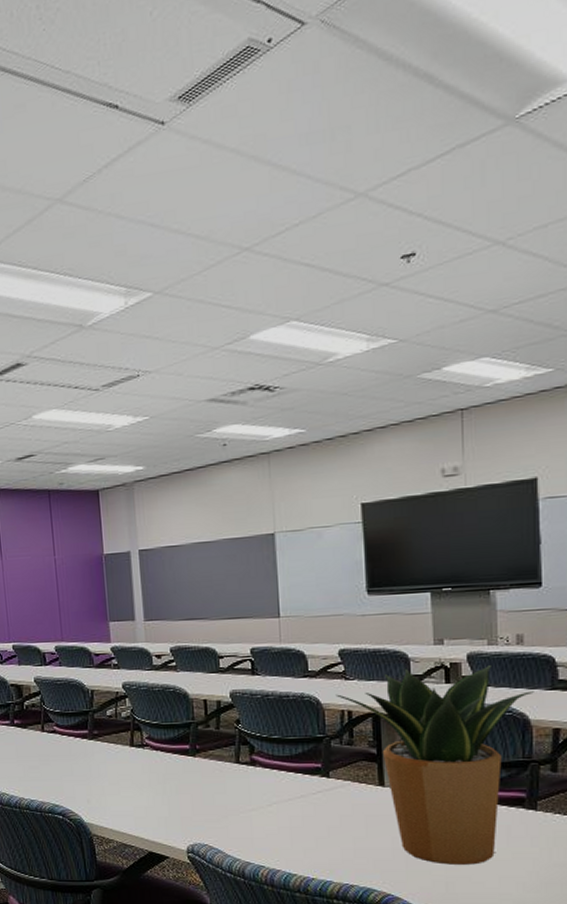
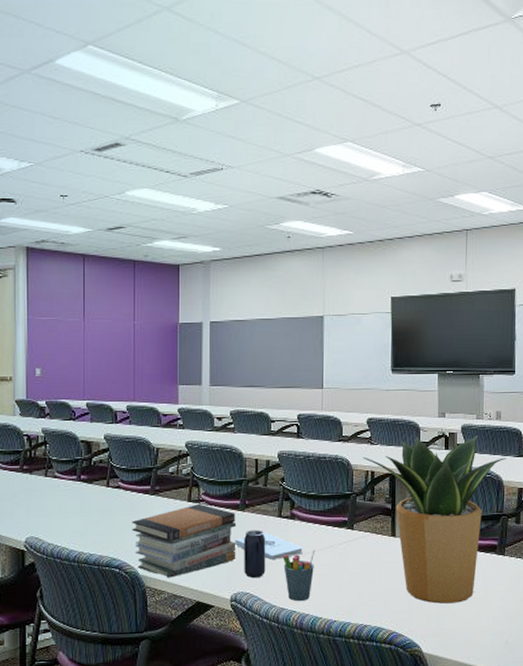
book stack: none [71,748,190,826] -> present [132,503,237,578]
notepad: none [187,780,268,809] -> present [235,533,303,559]
beverage can: none [197,777,225,829] -> present [244,530,266,579]
pen holder: none [244,797,284,856] -> present [282,548,316,602]

